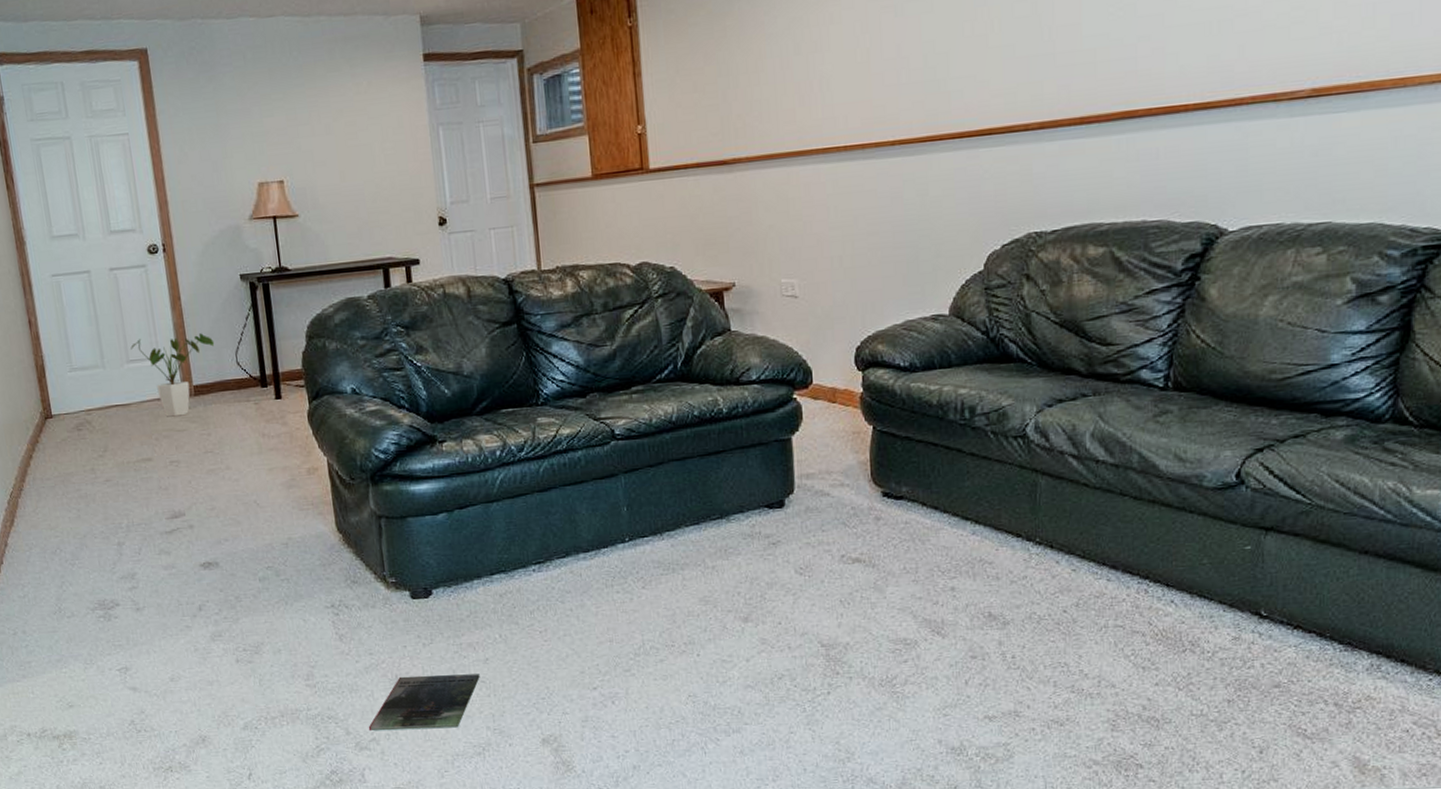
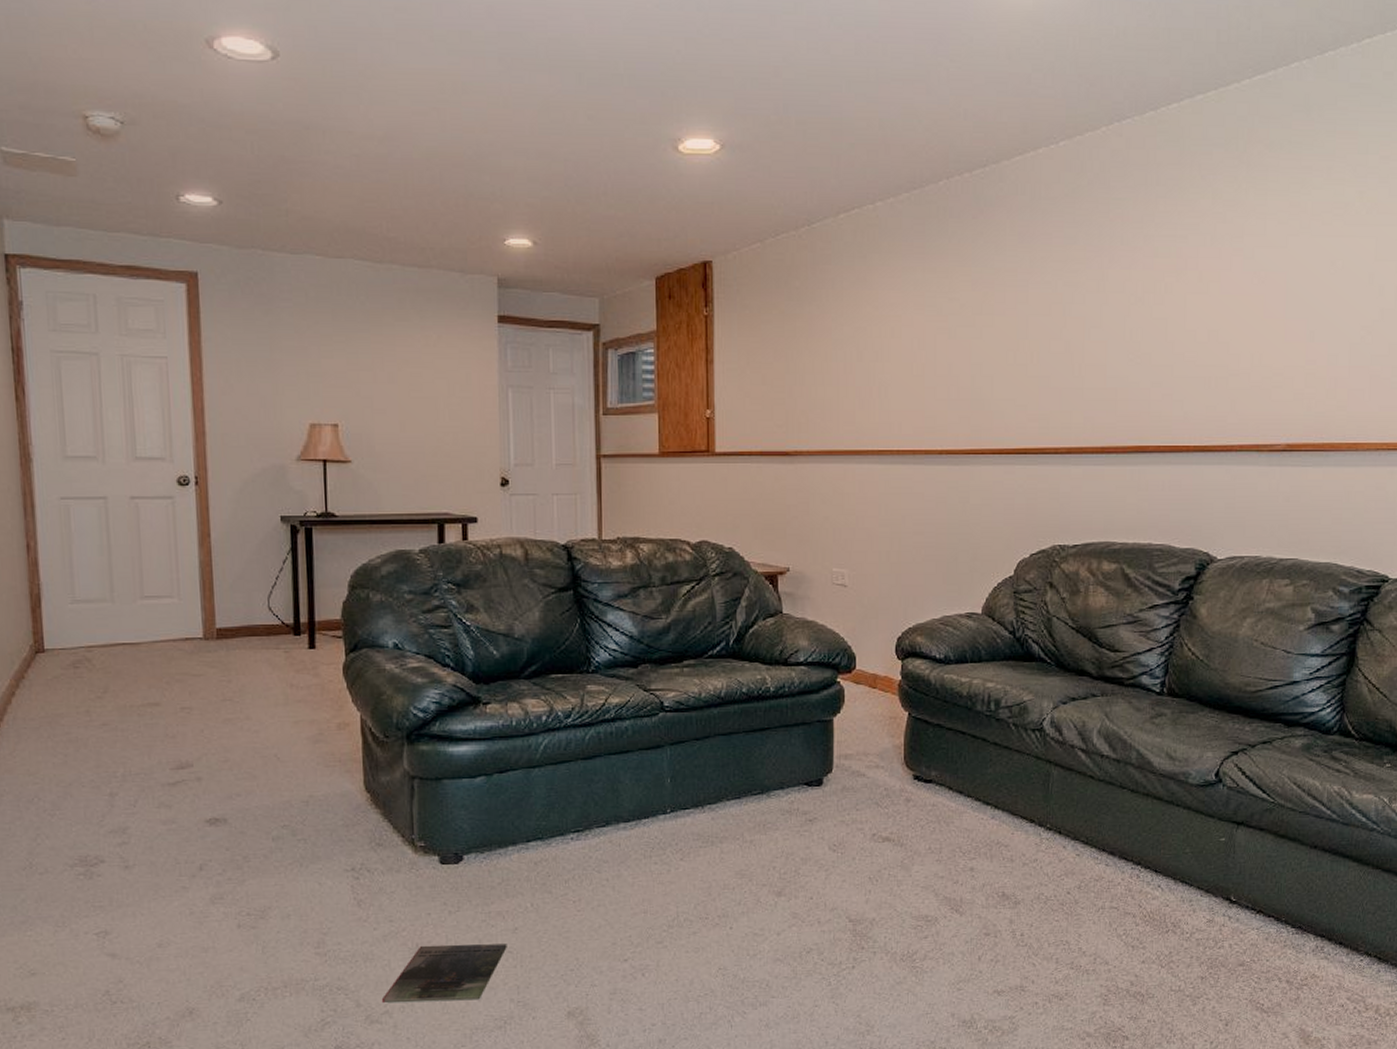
house plant: present [131,333,215,417] -> none [147,574,245,660]

